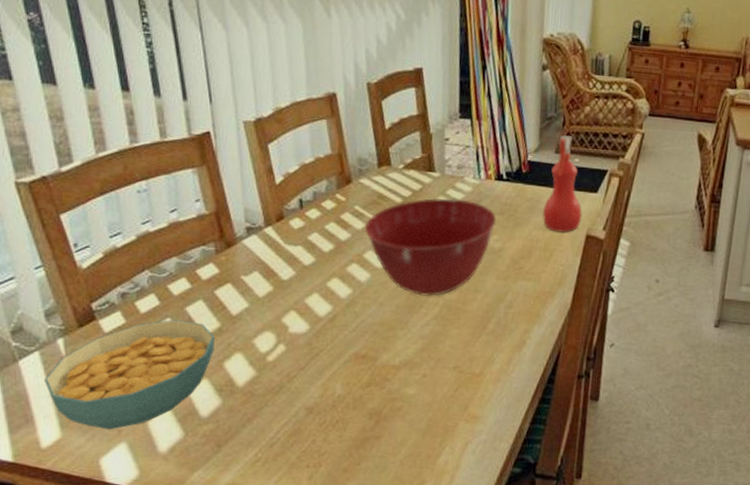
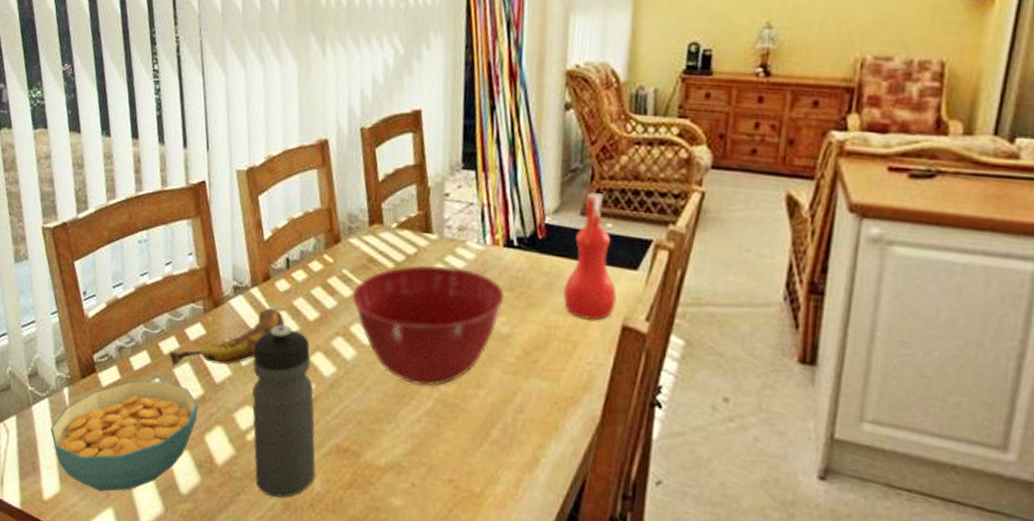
banana: none [180,243,300,305] -> present [169,307,284,367]
water bottle: none [270,258,336,405] -> present [252,324,316,498]

